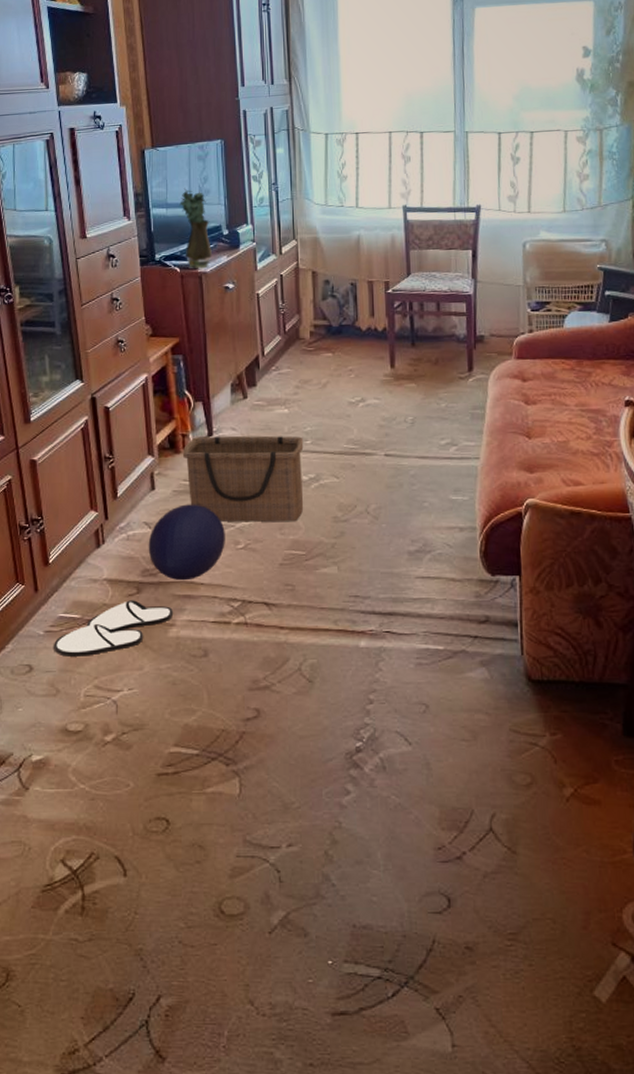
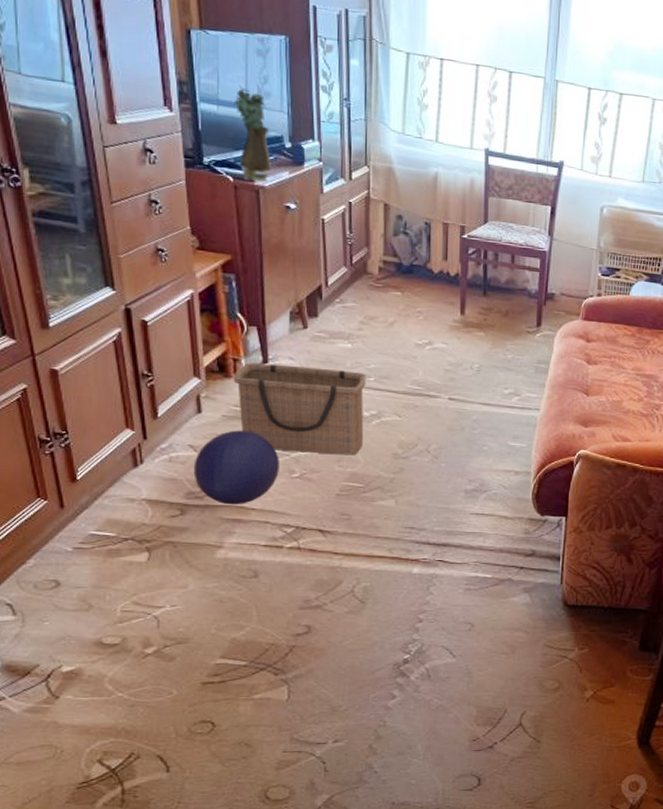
slippers: present [53,600,173,657] -> none [83,521,220,574]

